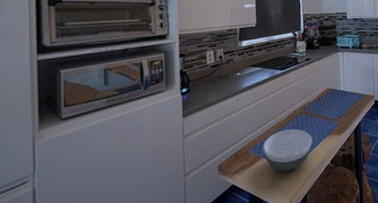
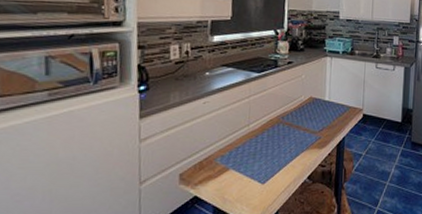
bowl: present [263,129,312,172] -> none [232,140,289,185]

